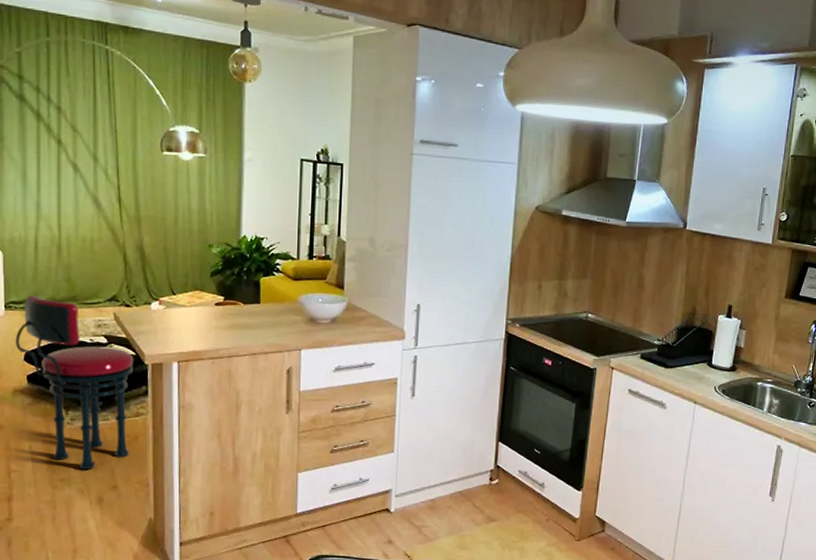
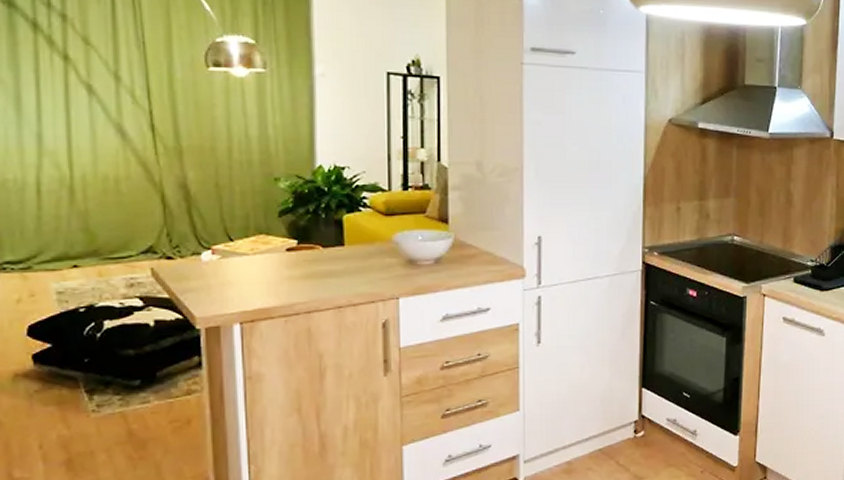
stool: present [15,295,134,470] -> none [13,252,181,469]

